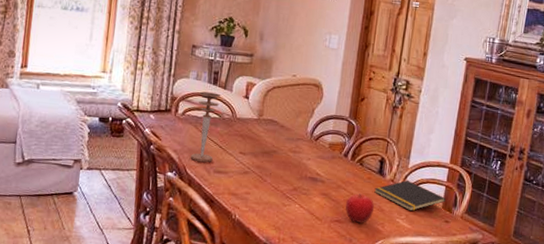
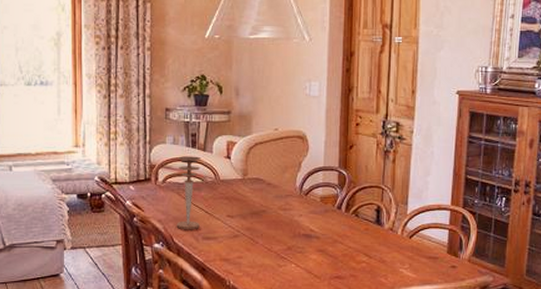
fruit: present [345,193,375,223] -> none [344,246,375,277]
notepad: present [374,180,446,212] -> none [373,227,451,260]

